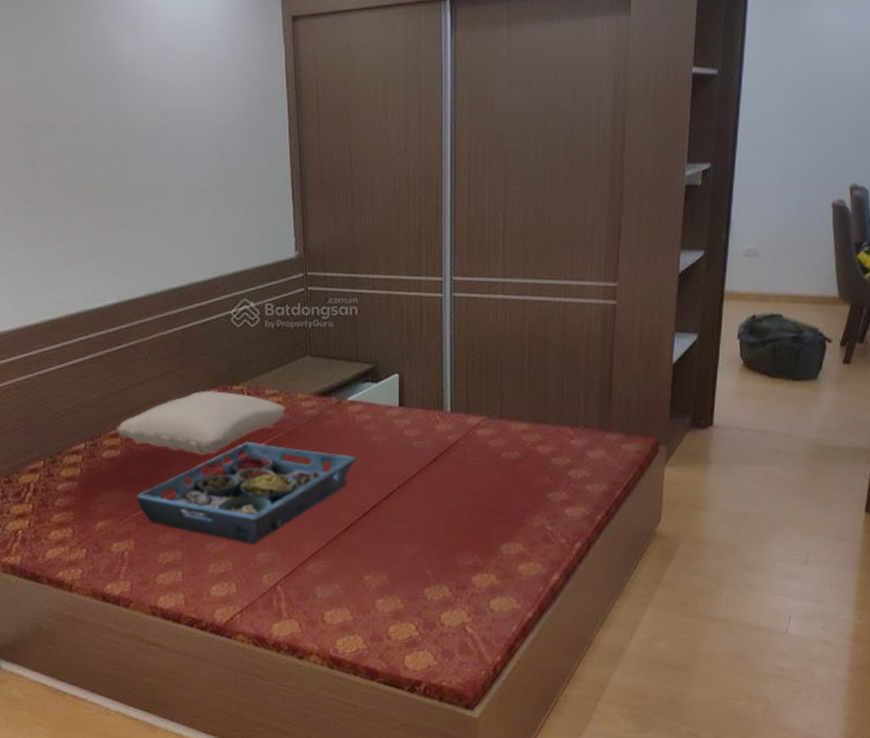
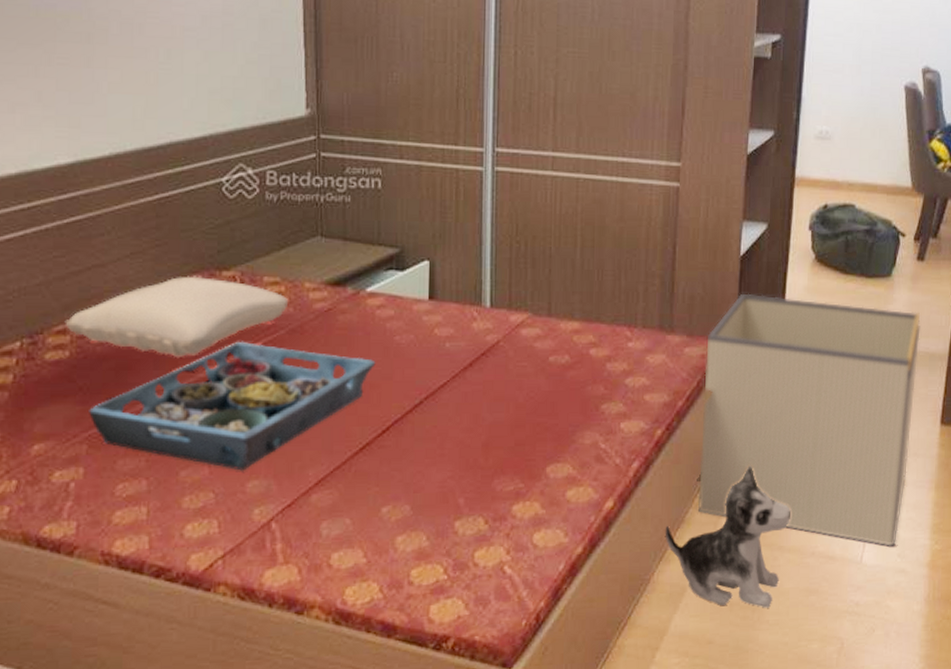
plush toy: none [605,546,720,669] -> present [665,465,791,608]
storage bin: none [635,396,846,620] -> present [698,293,921,546]

